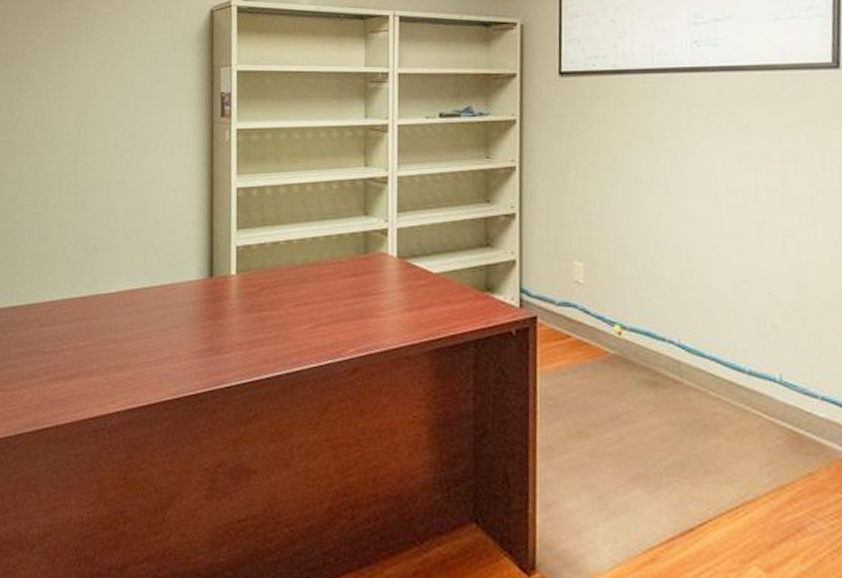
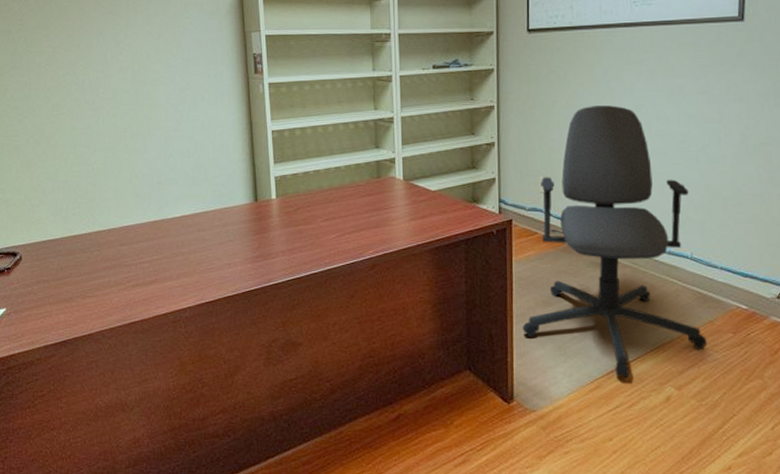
office chair: none [549,171,806,549] -> present [522,105,707,377]

